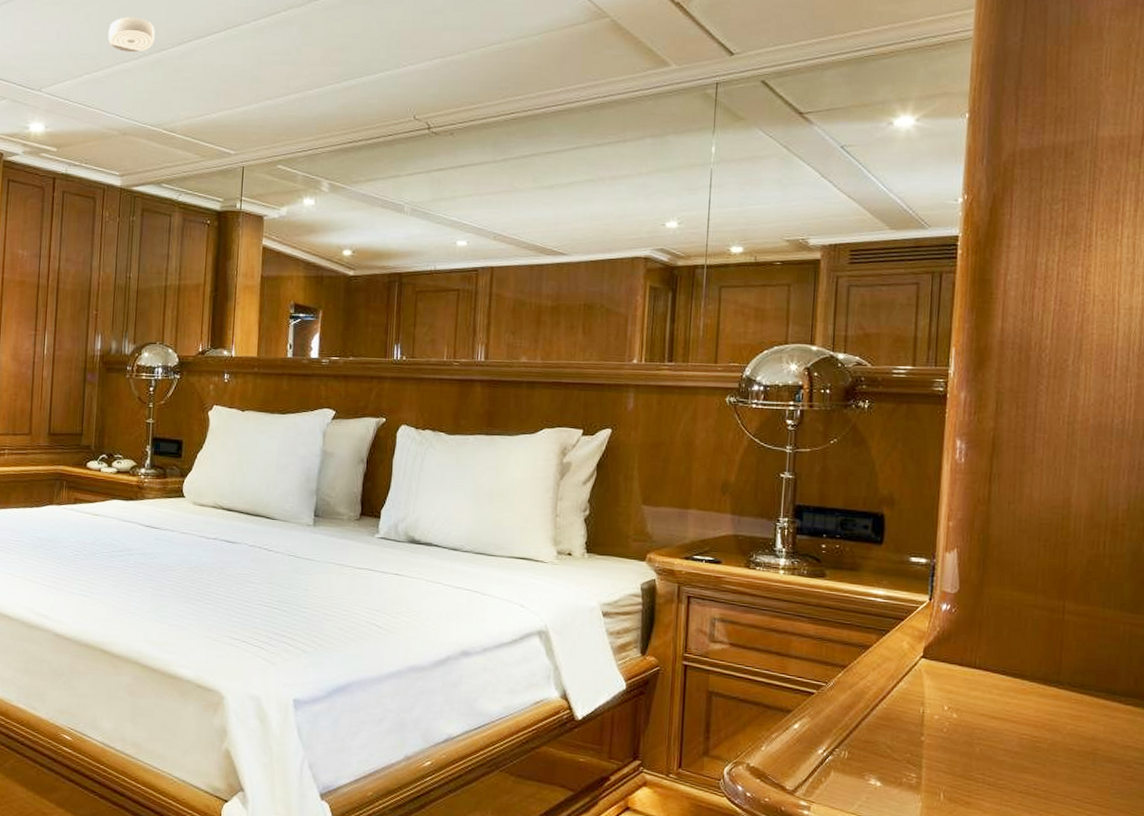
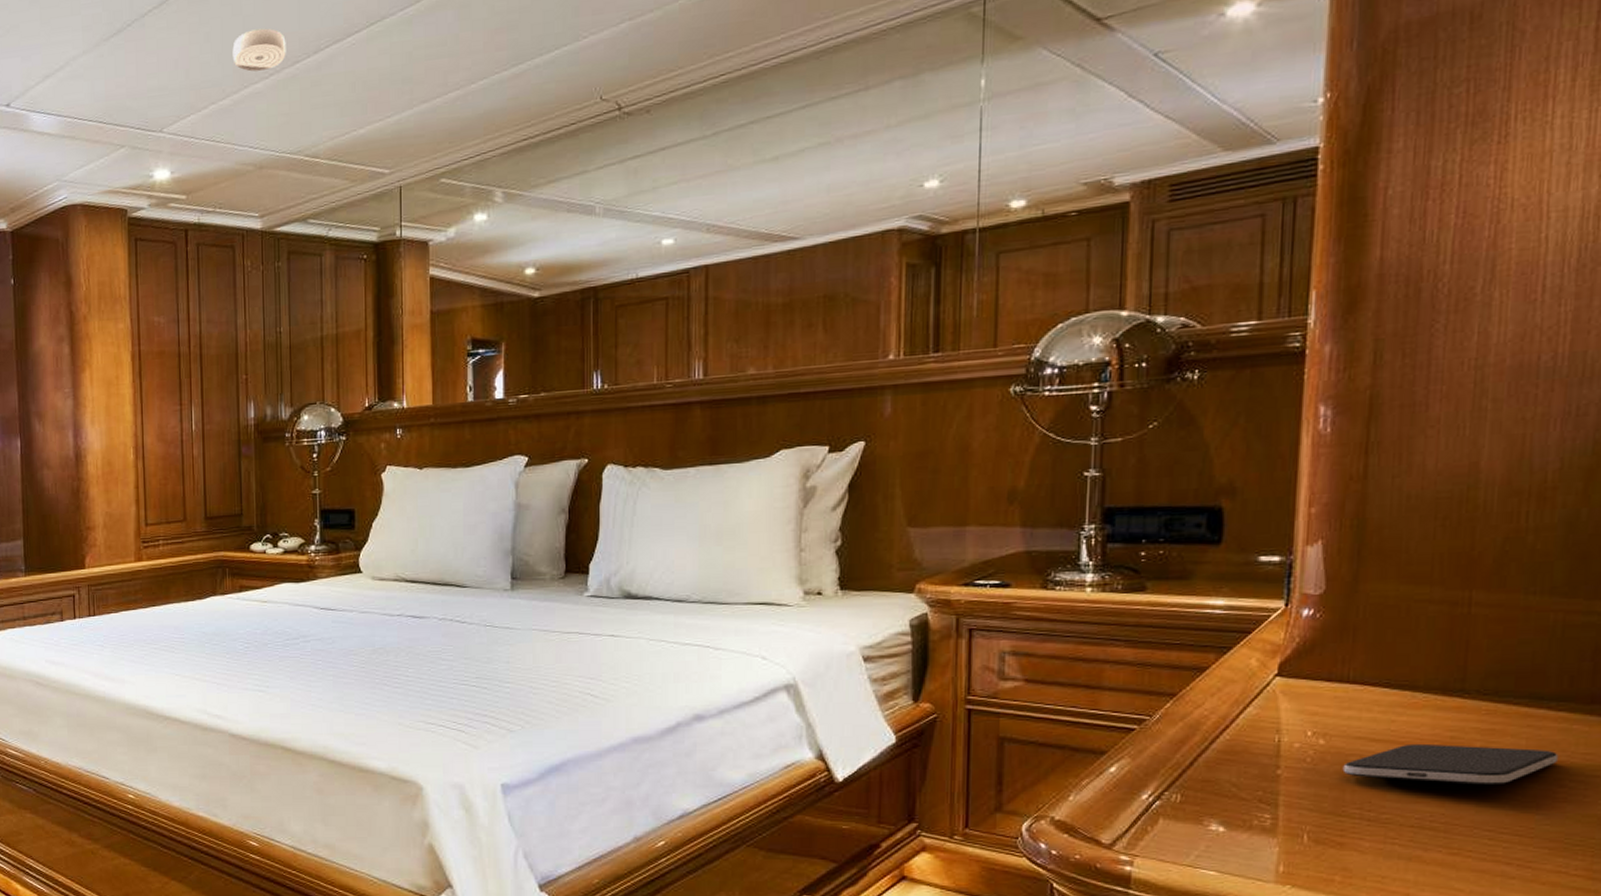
smartphone: none [970,722,1127,763] -> present [1342,743,1559,786]

